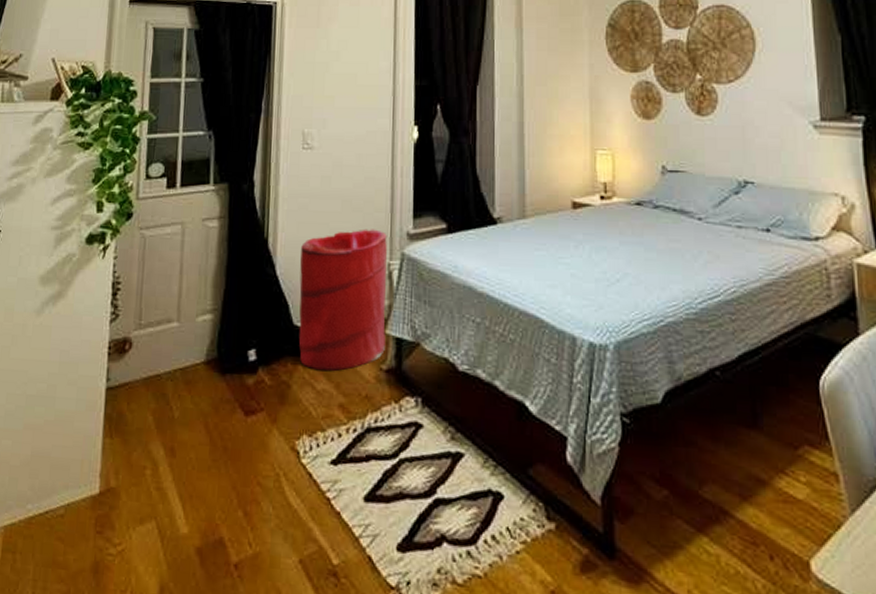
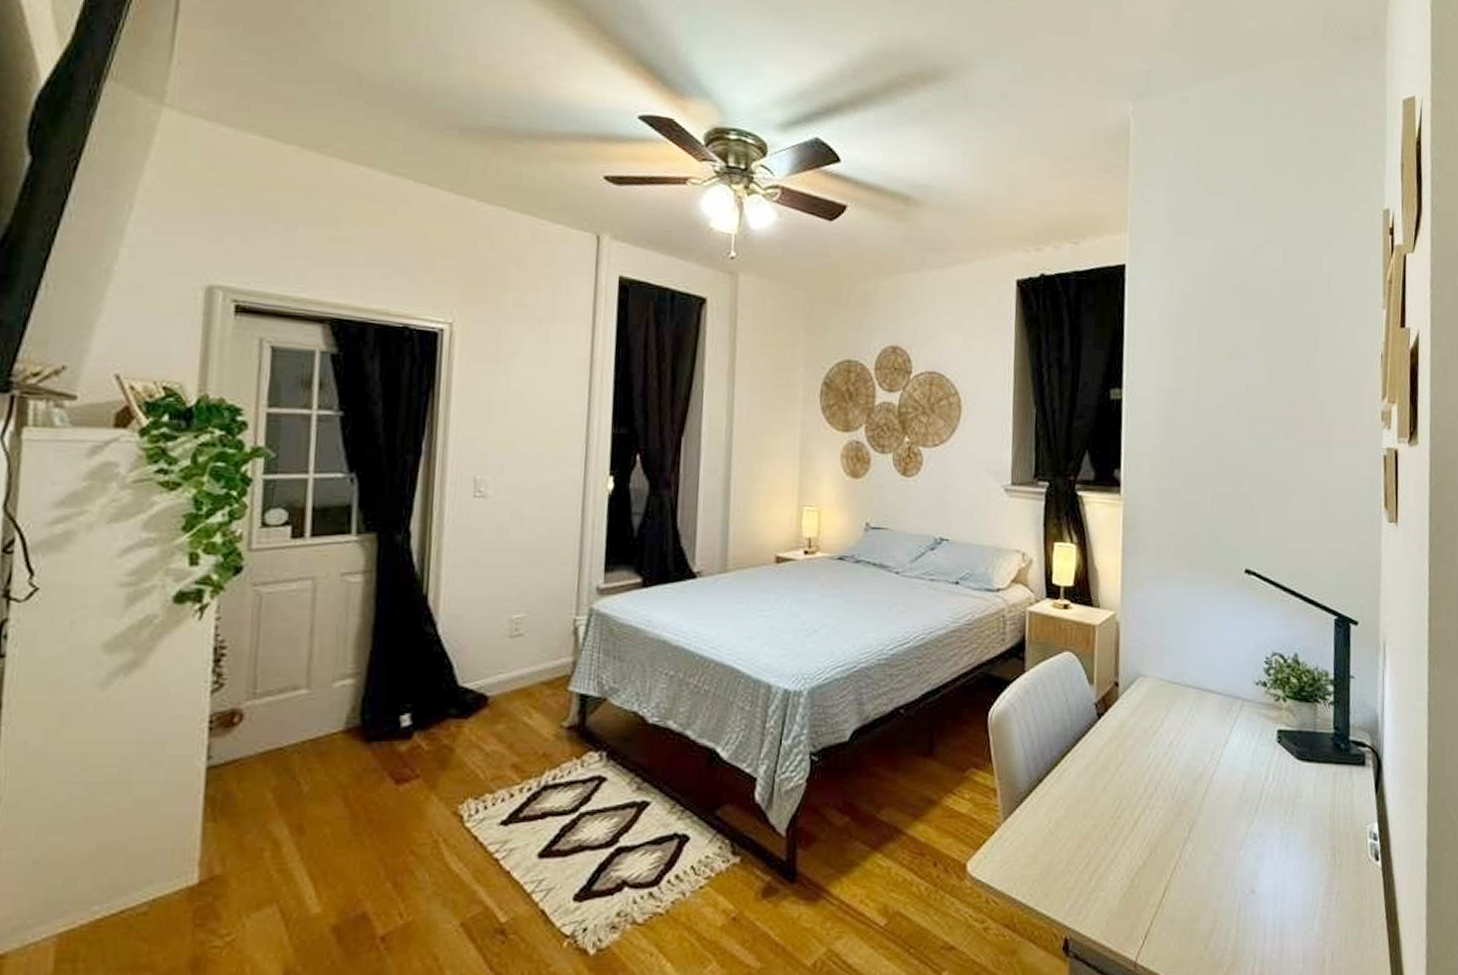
laundry hamper: present [298,229,387,372] -> none [464,583,574,732]

